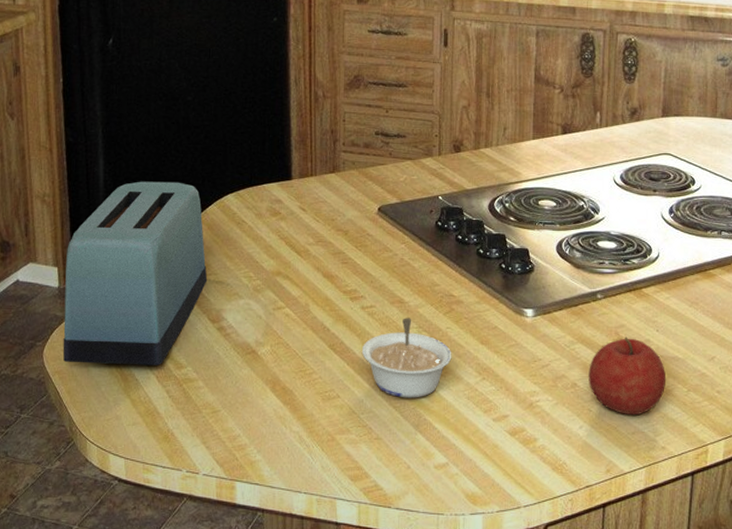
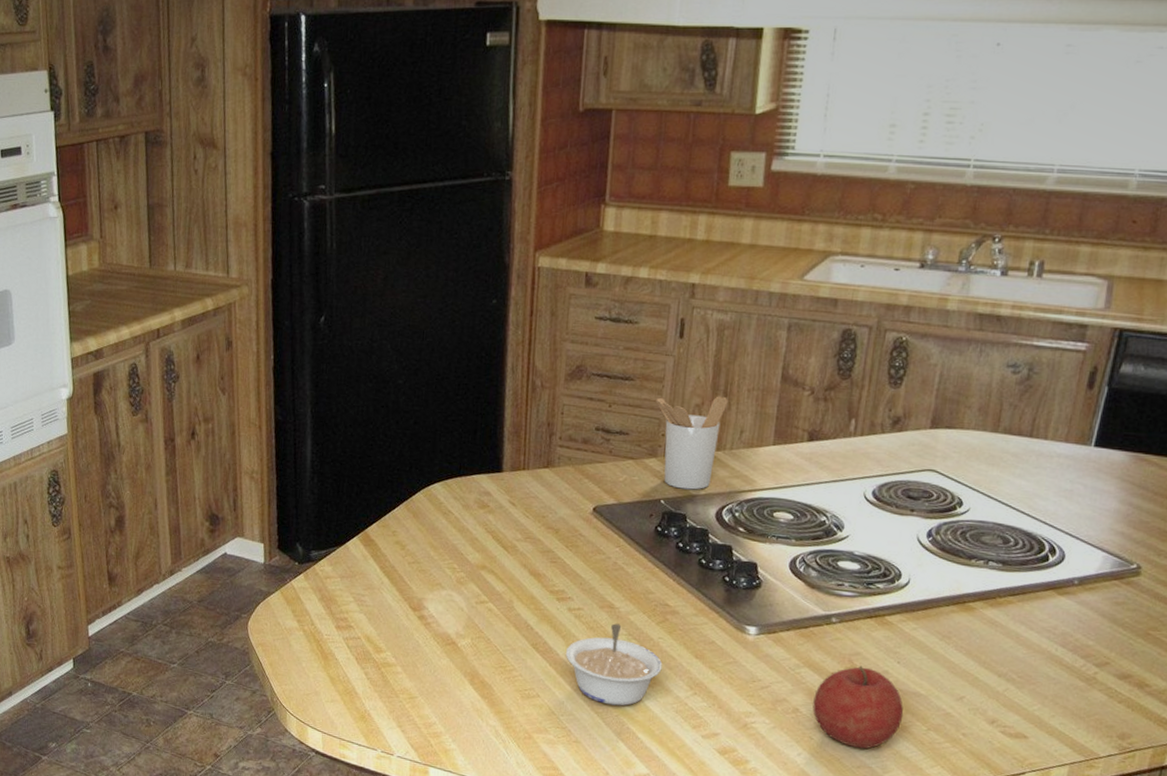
toaster: present [62,181,208,366] -> none [266,464,411,648]
utensil holder: none [427,97,491,185] -> present [655,396,728,490]

